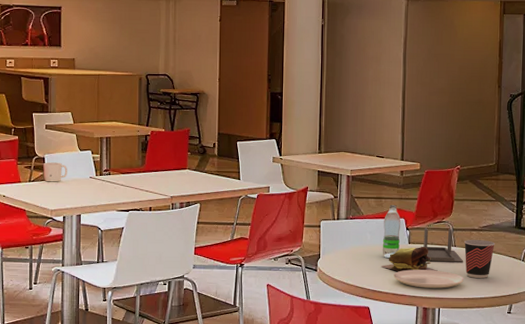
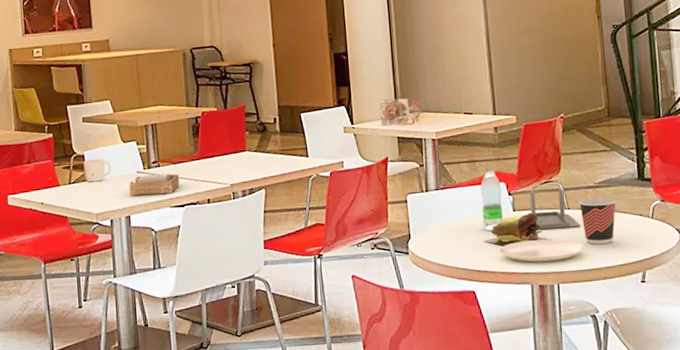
napkin holder: none [82,180,127,199] -> present [129,173,180,196]
book: none [304,137,343,161] -> present [380,98,424,127]

